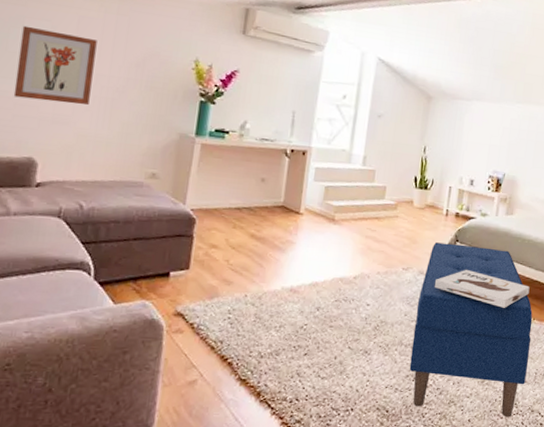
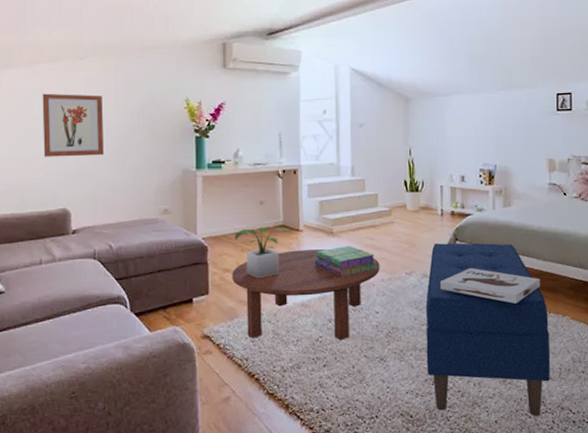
coffee table: none [218,233,378,330] -> present [232,248,380,341]
potted plant: none [228,204,292,259] -> present [235,226,292,279]
stack of books: none [310,234,376,266] -> present [314,245,378,277]

